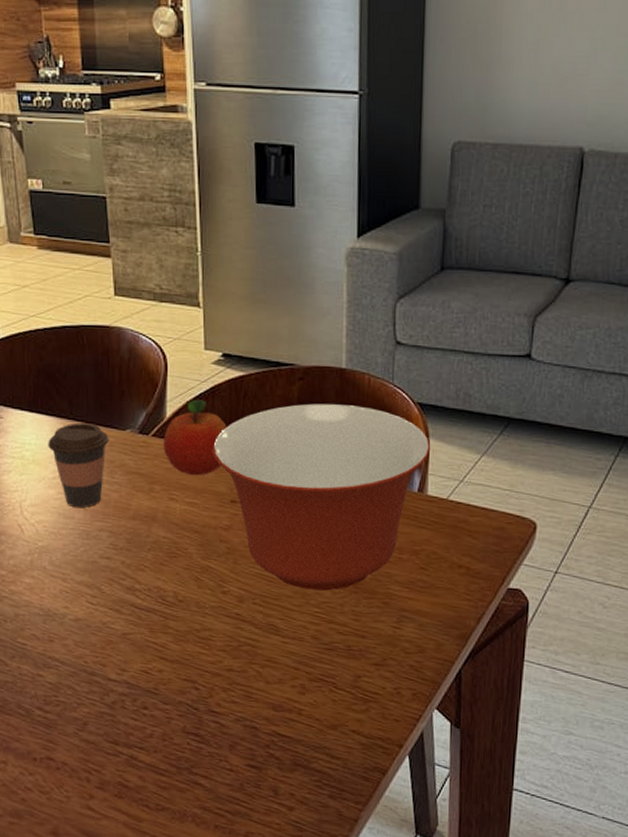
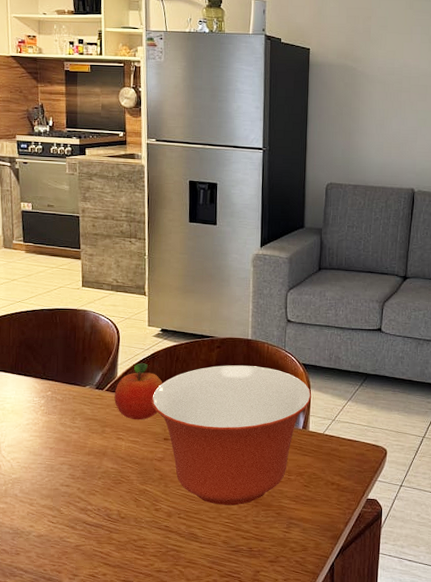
coffee cup: present [48,423,109,507] -> none [24,381,73,447]

